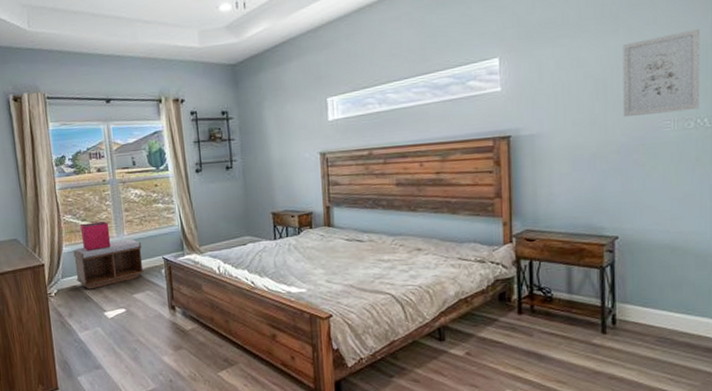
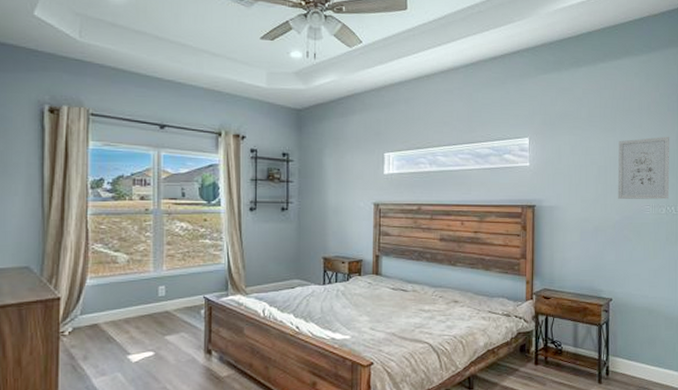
bench: present [73,238,144,290] -> none [99,274,181,329]
storage bin: present [80,220,111,250] -> none [111,253,146,285]

